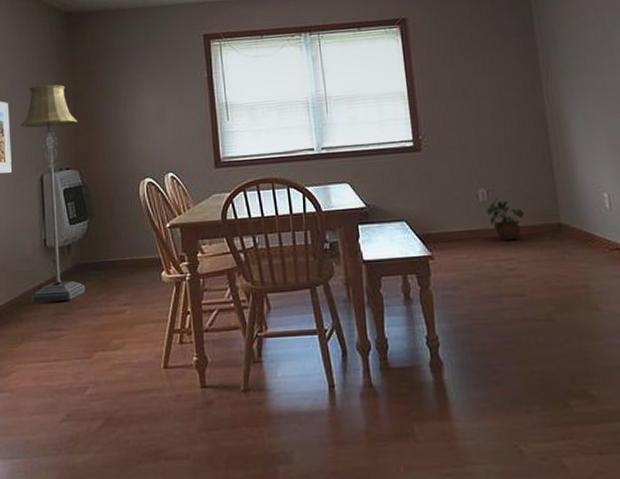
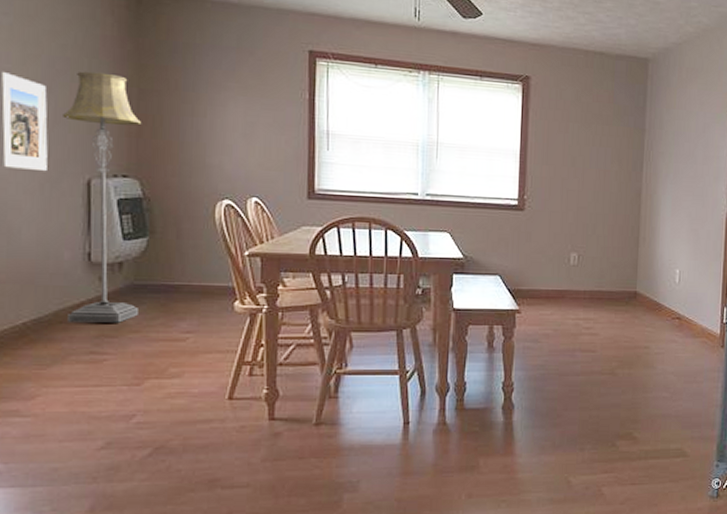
potted plant: present [485,198,524,241] -> none [574,263,607,303]

